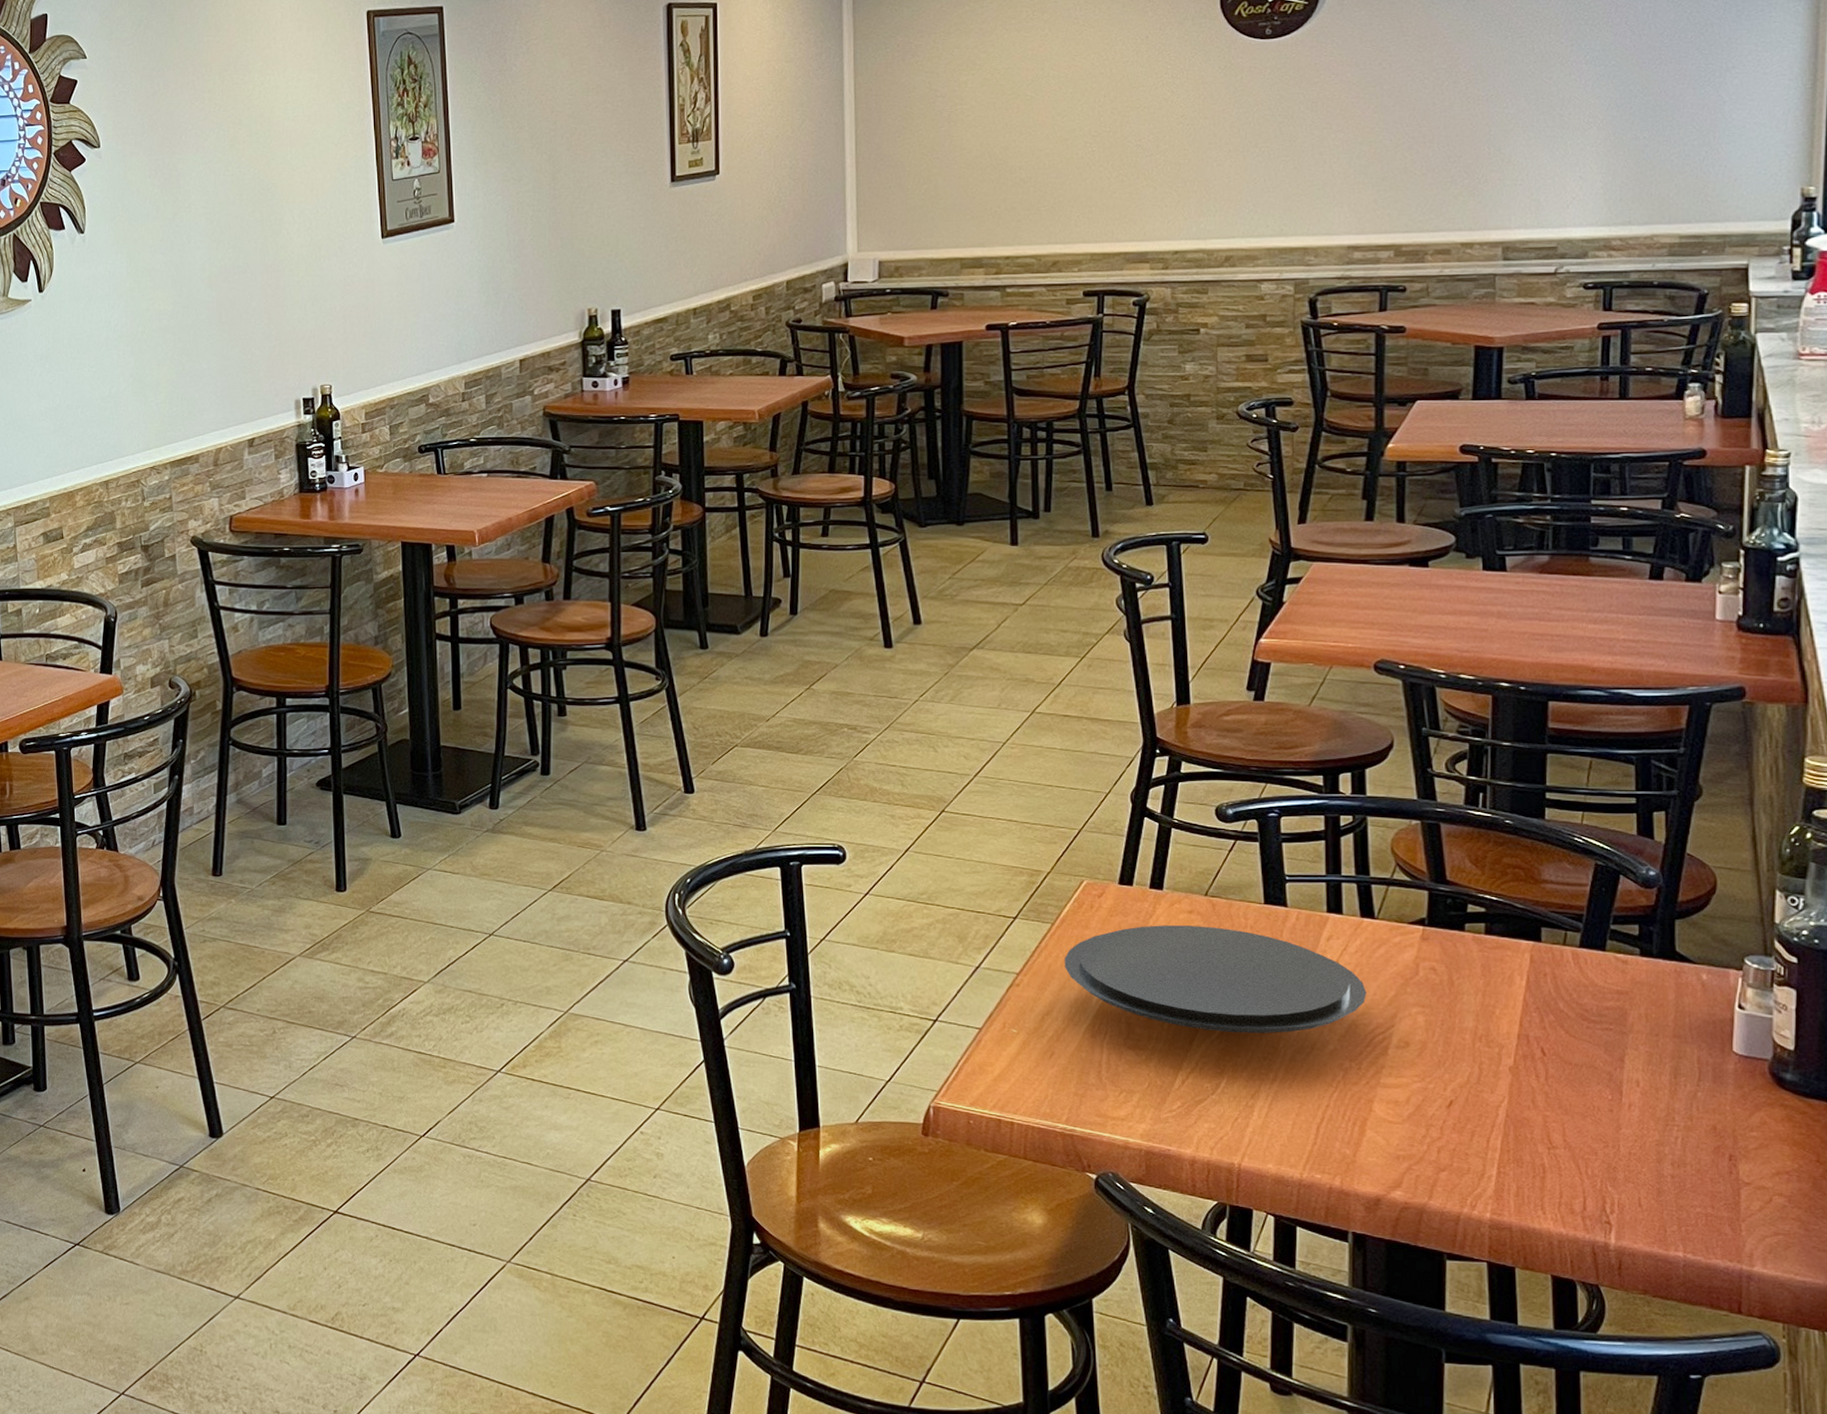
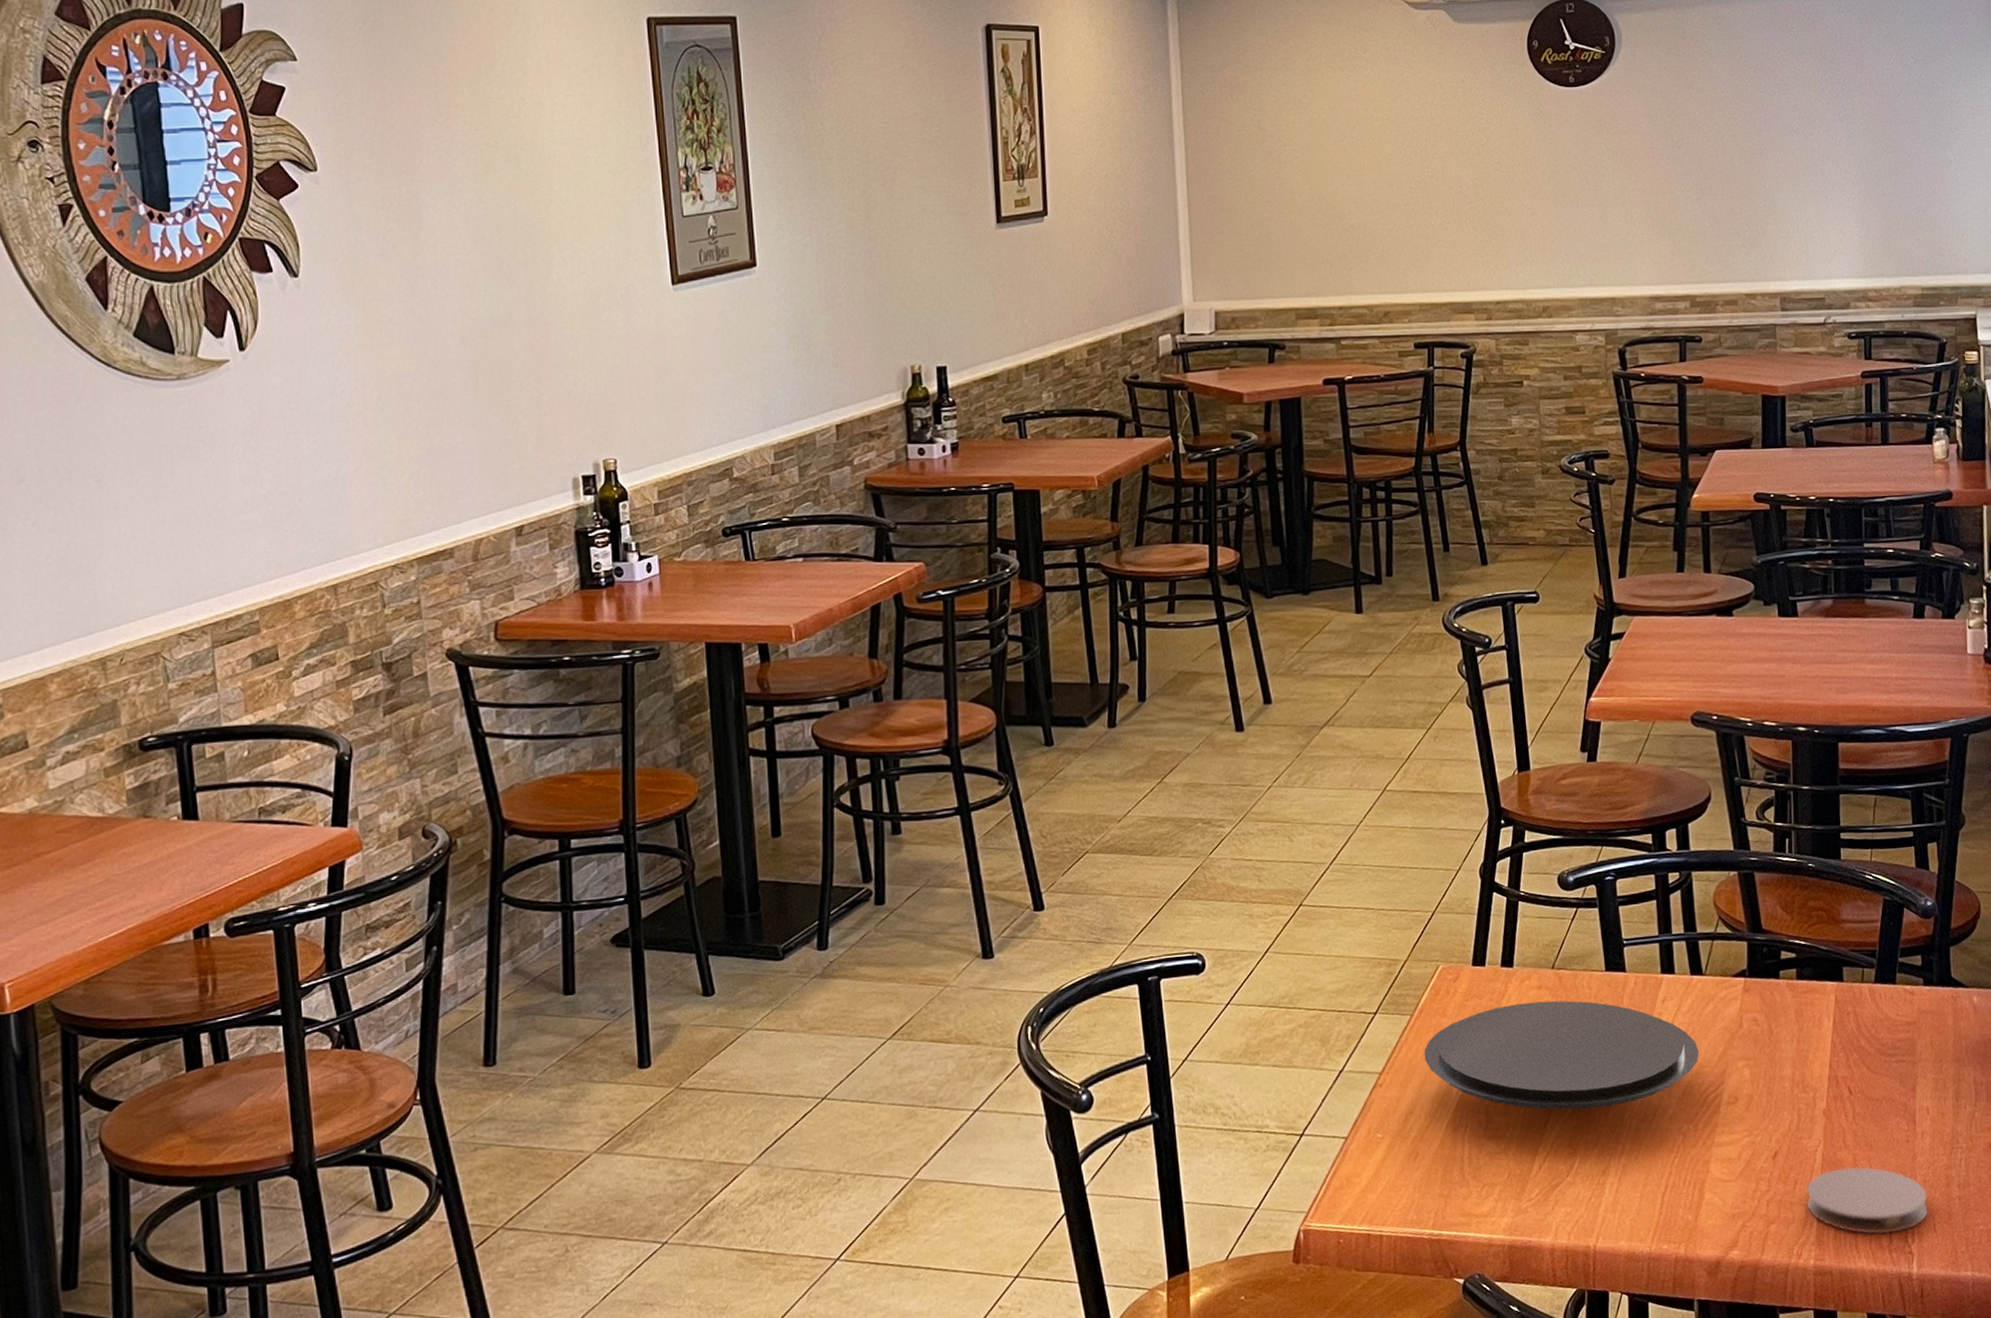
coaster: none [1486,1127,1632,1201] -> present [1806,1166,1928,1234]

